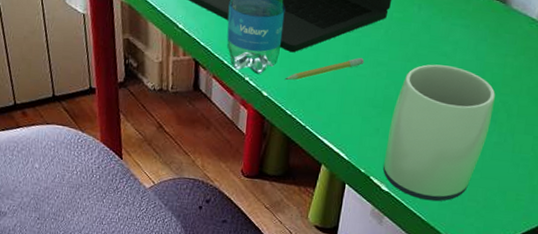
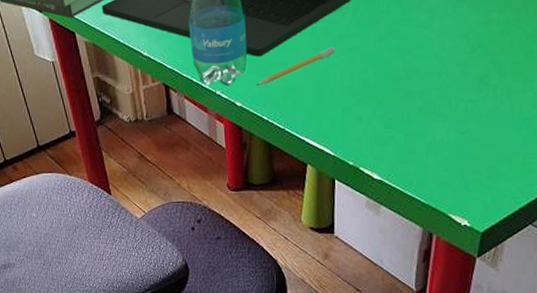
mug: present [383,64,496,202] -> none [371,35,484,182]

